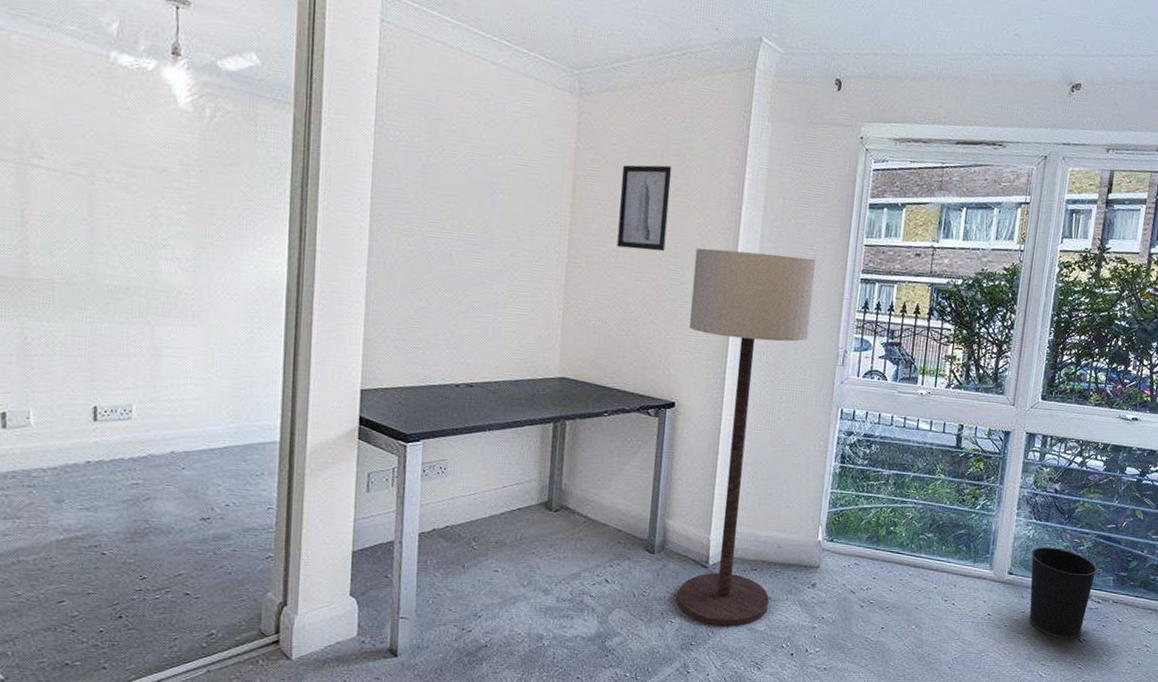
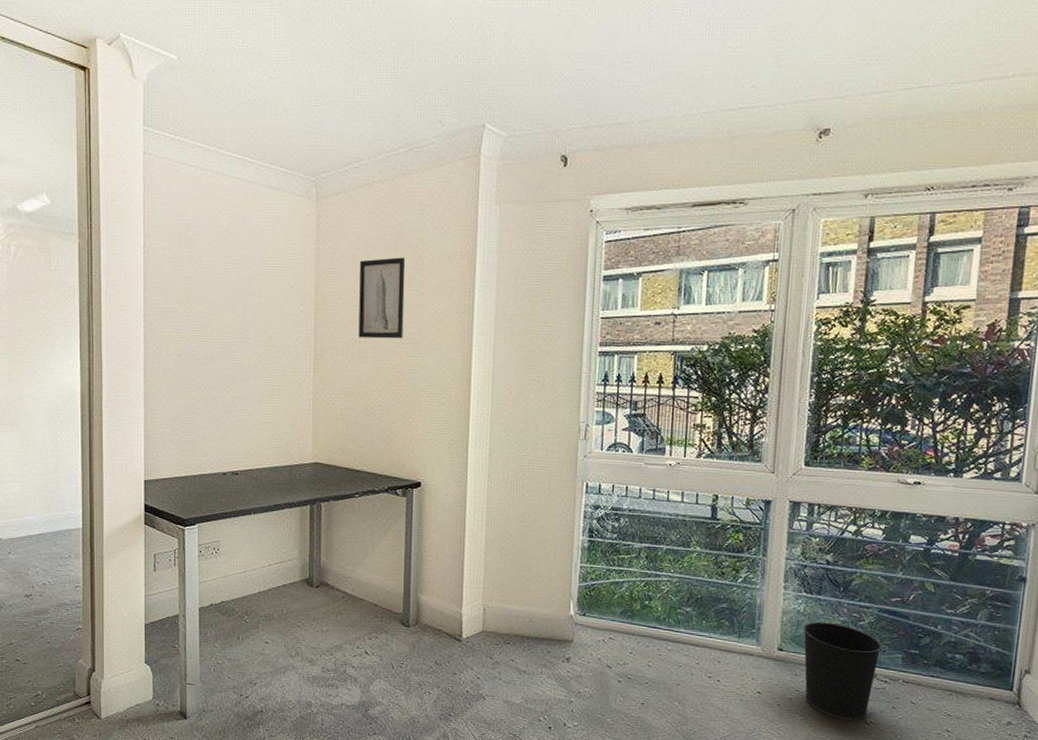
floor lamp: present [677,248,816,627] -> none [430,333,552,699]

